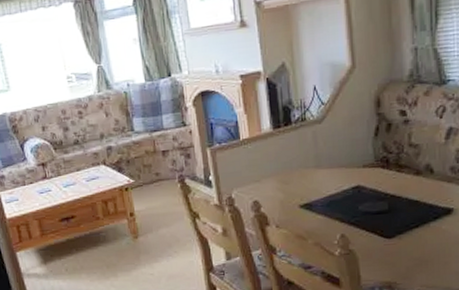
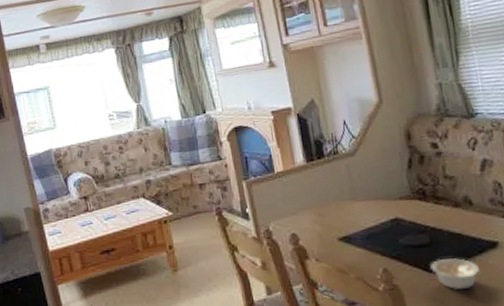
legume: none [386,224,433,255] -> present [430,258,481,291]

